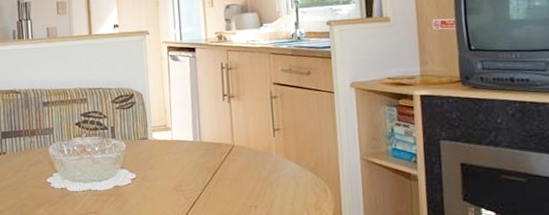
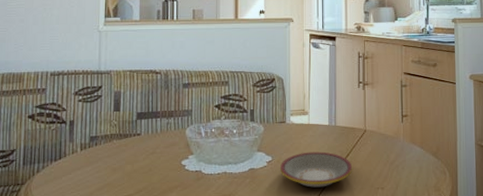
plate: none [144,168,222,205] -> present [279,151,353,188]

